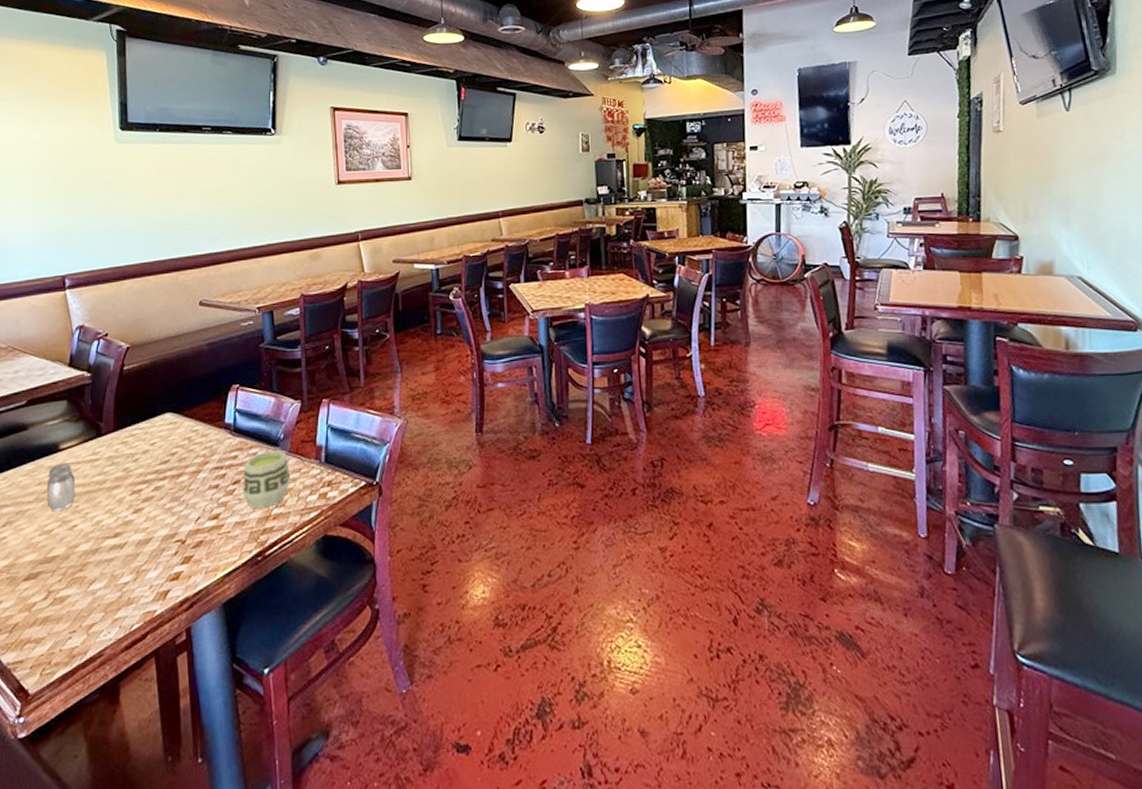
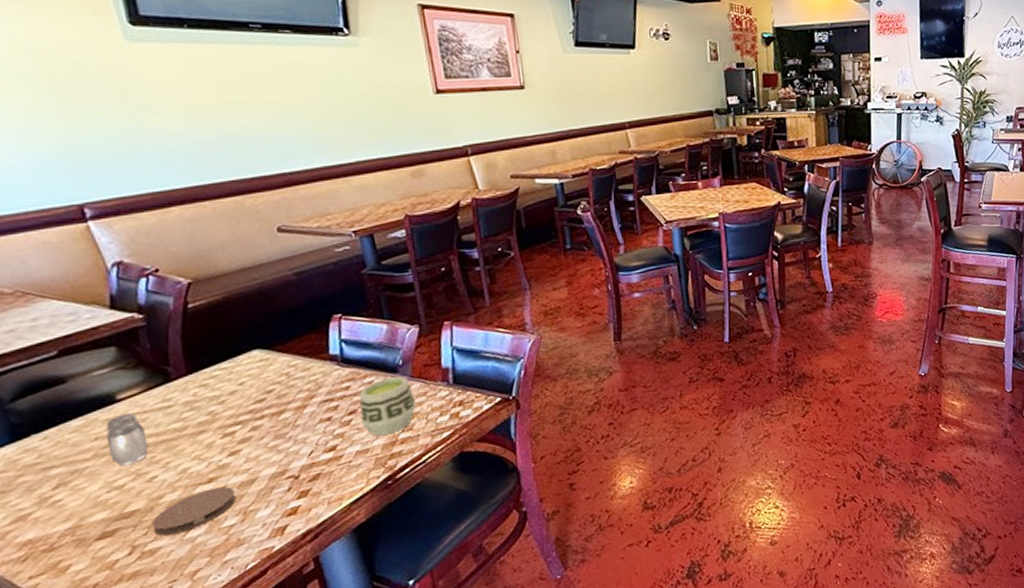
coaster: none [66,543,134,584] -> present [151,486,237,536]

